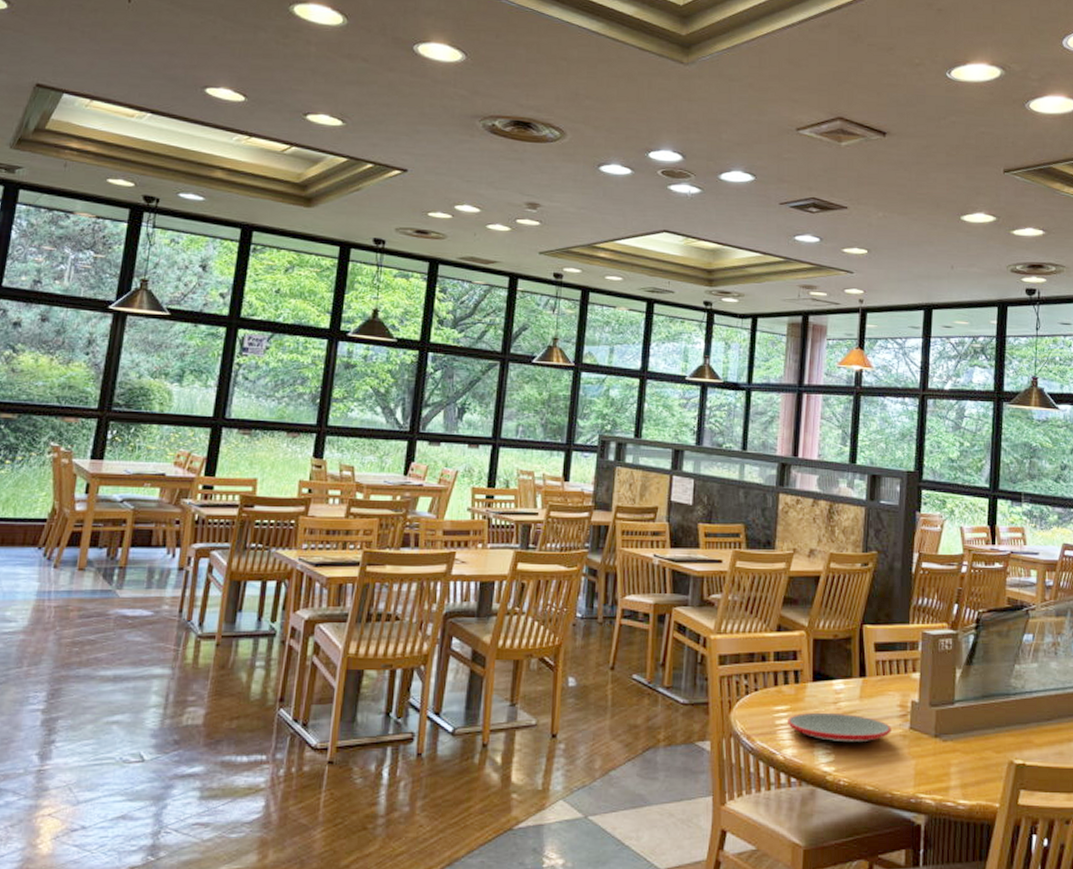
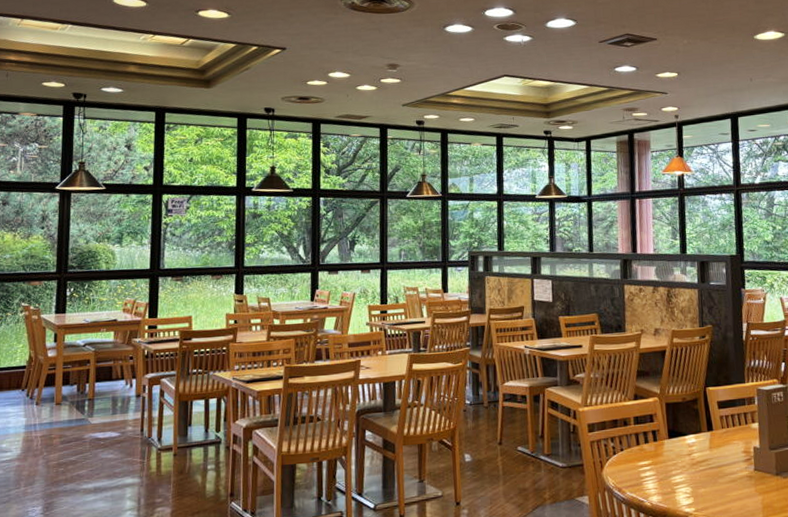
plate: present [788,712,891,743] -> none [651,462,739,487]

